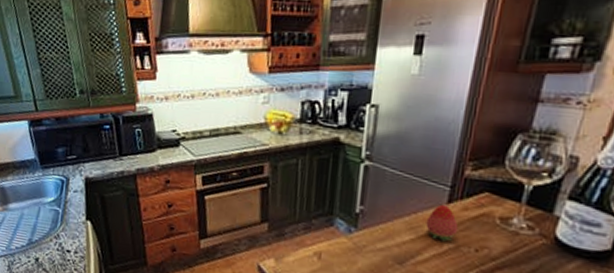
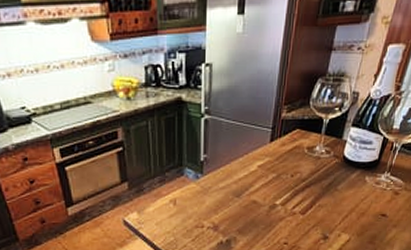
fruit: present [425,204,459,241] -> none [255,143,279,173]

